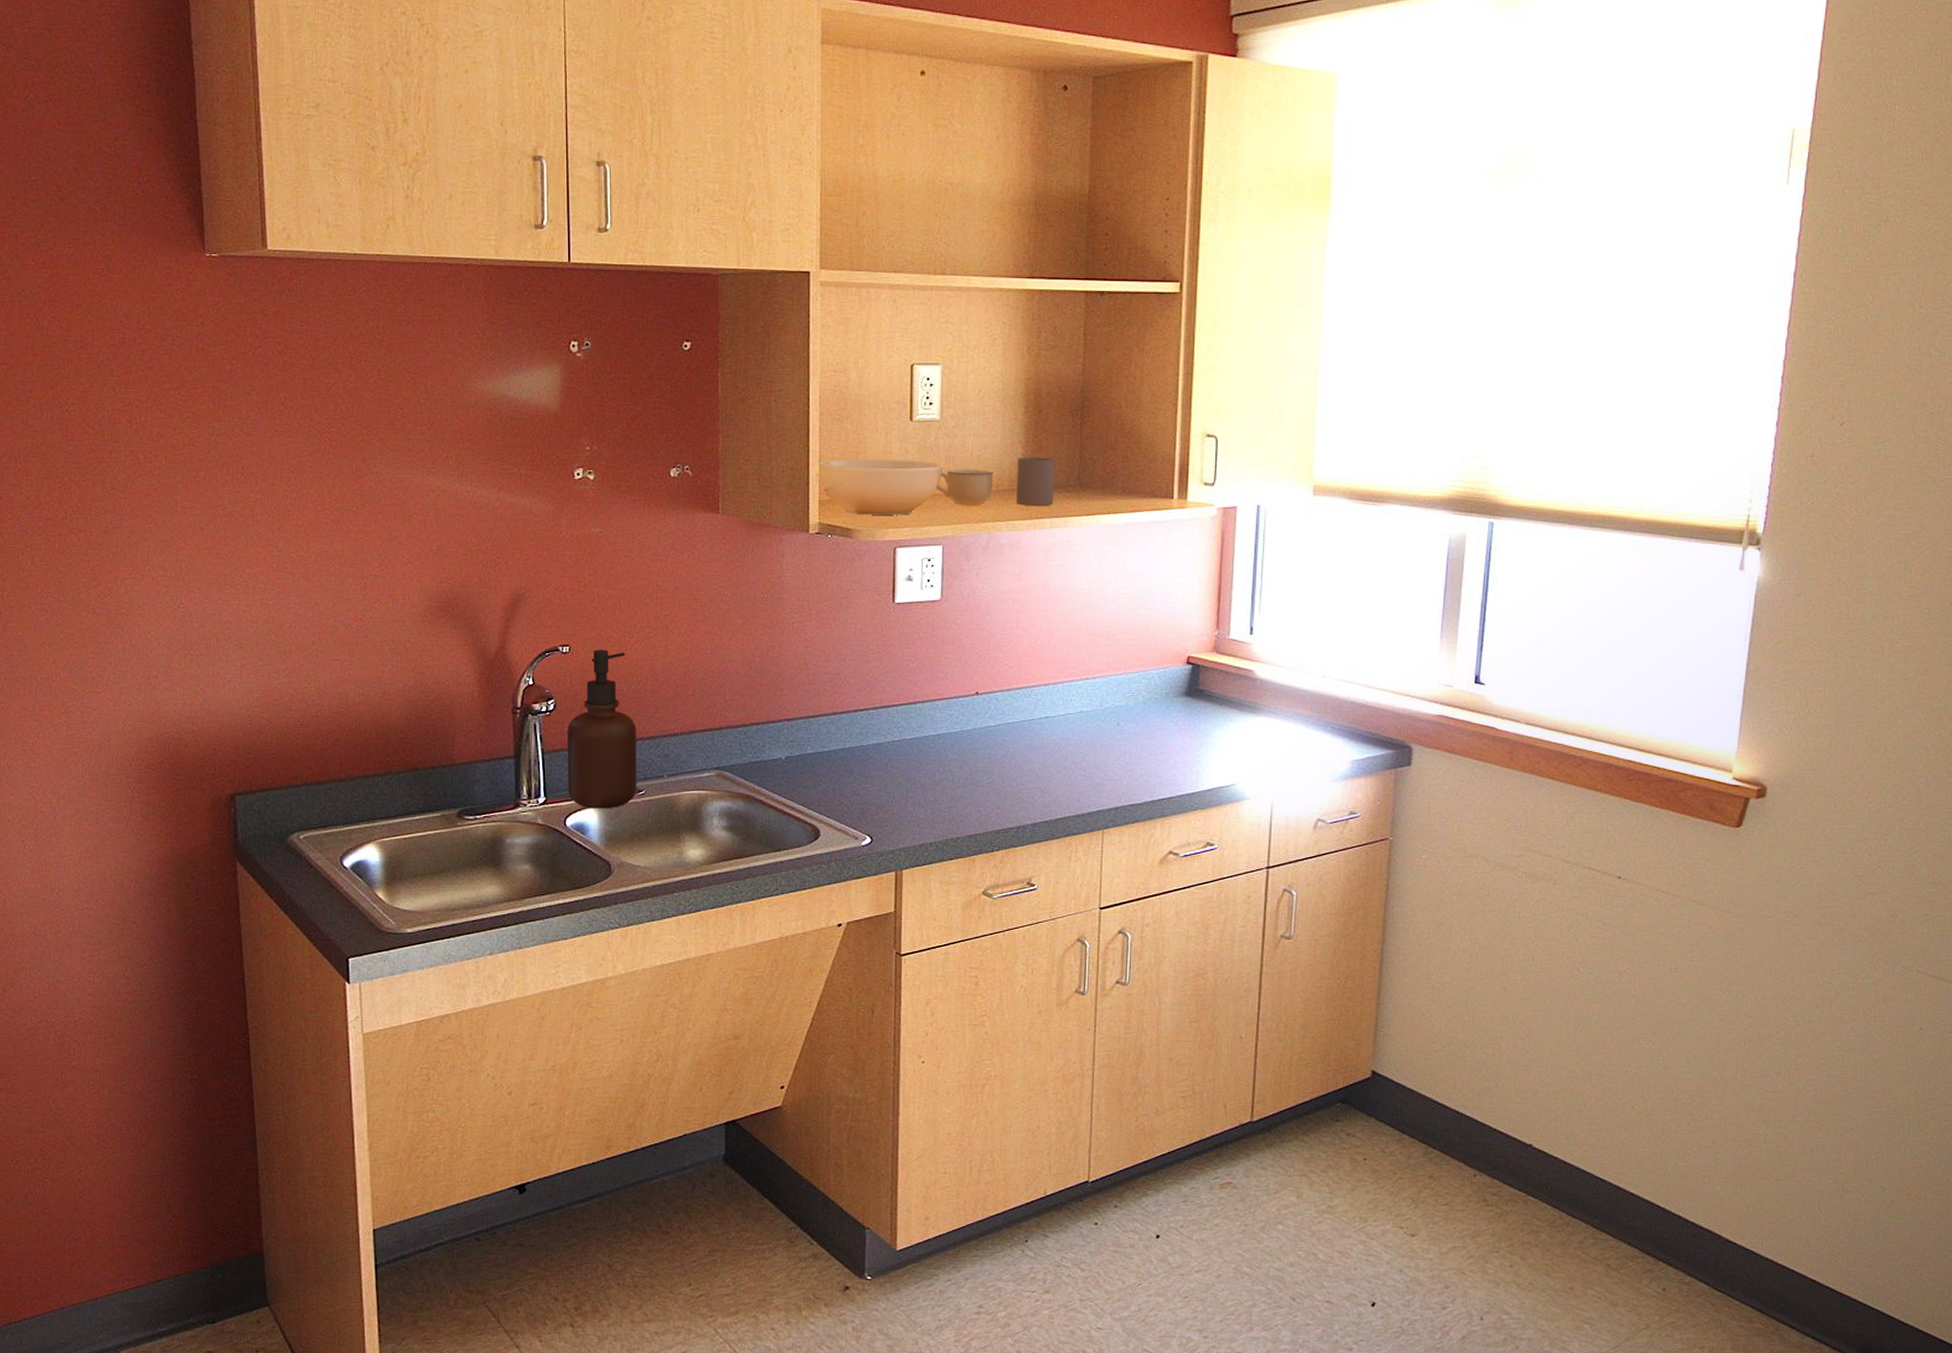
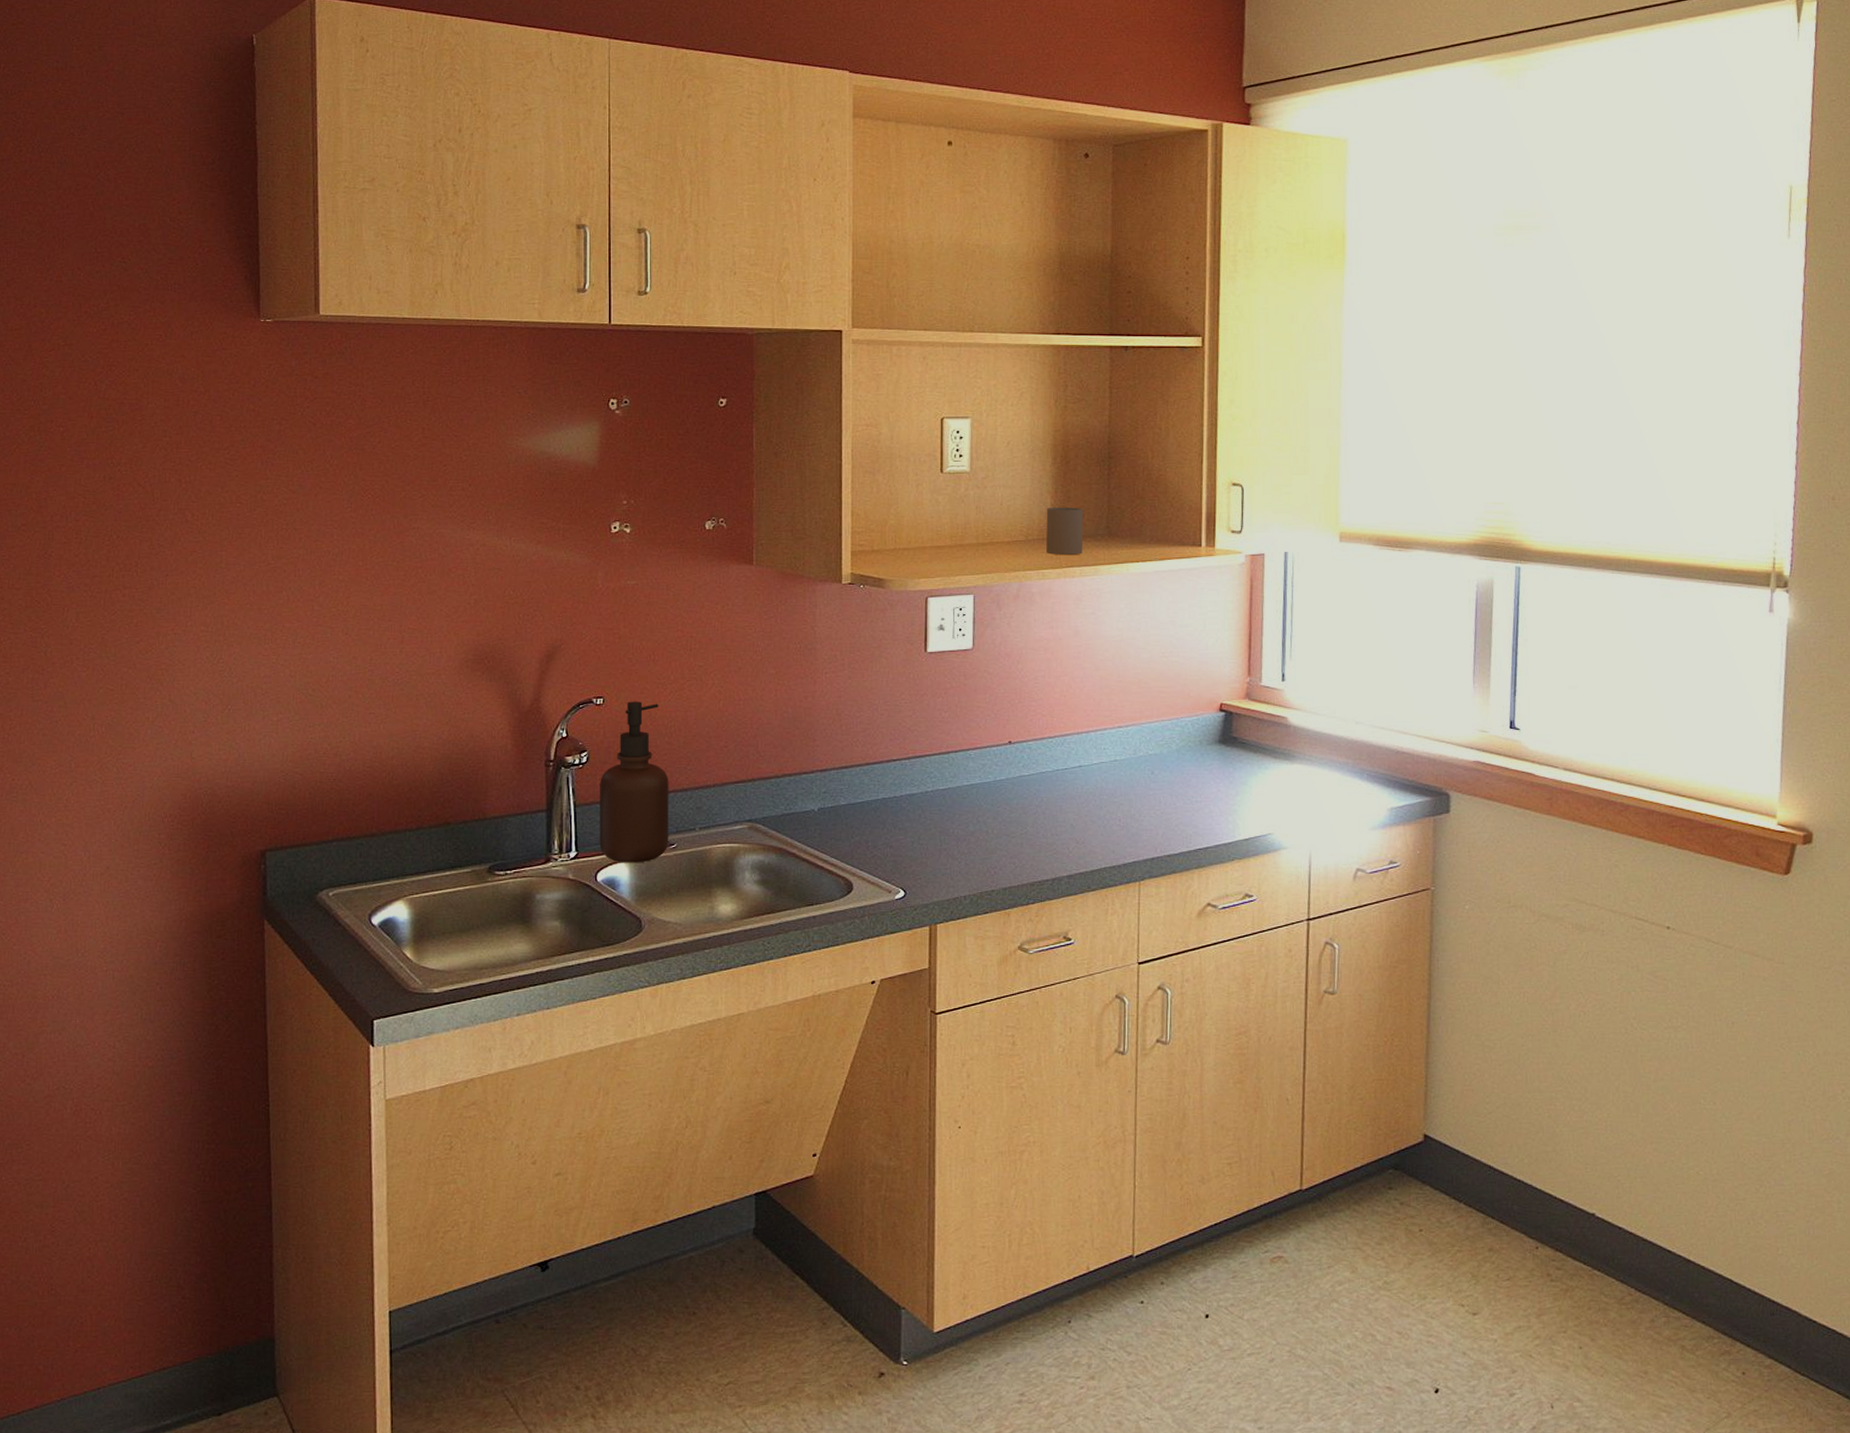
bowl: present [817,459,944,515] -> none [849,510,974,565]
cup: present [936,469,994,505] -> none [967,519,1023,555]

